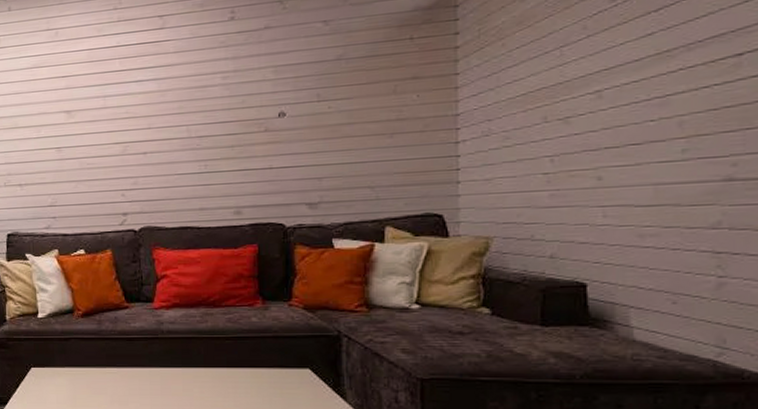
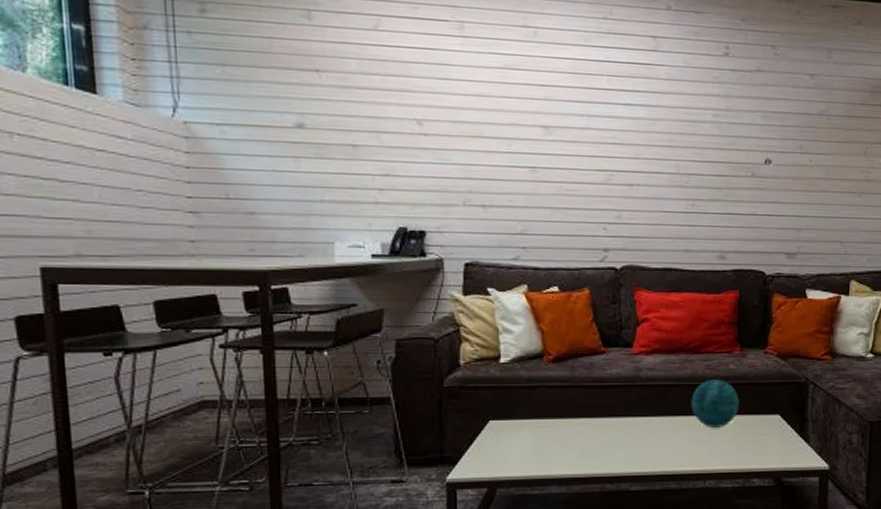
decorative orb: none [213,332,264,380] -> present [691,379,739,427]

